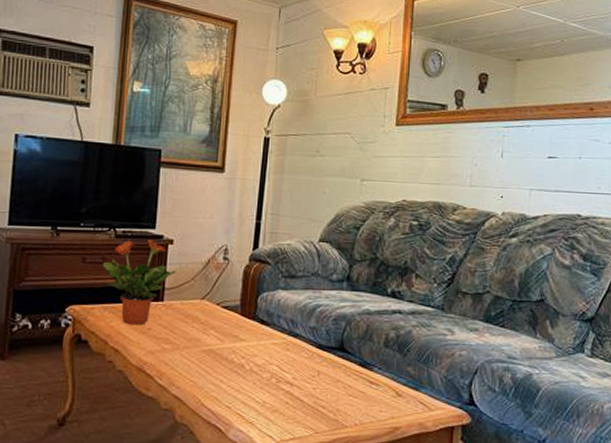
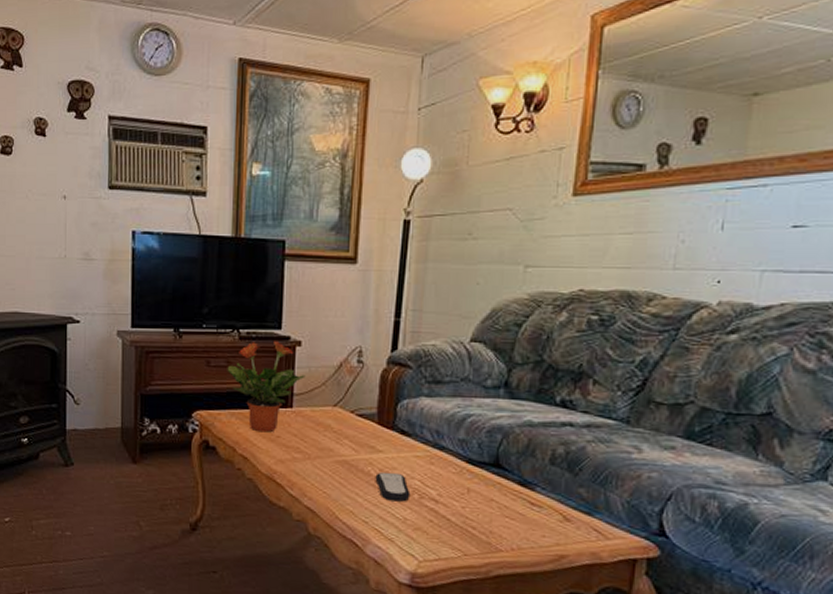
remote control: none [238,359,269,386] -> present [375,471,411,502]

